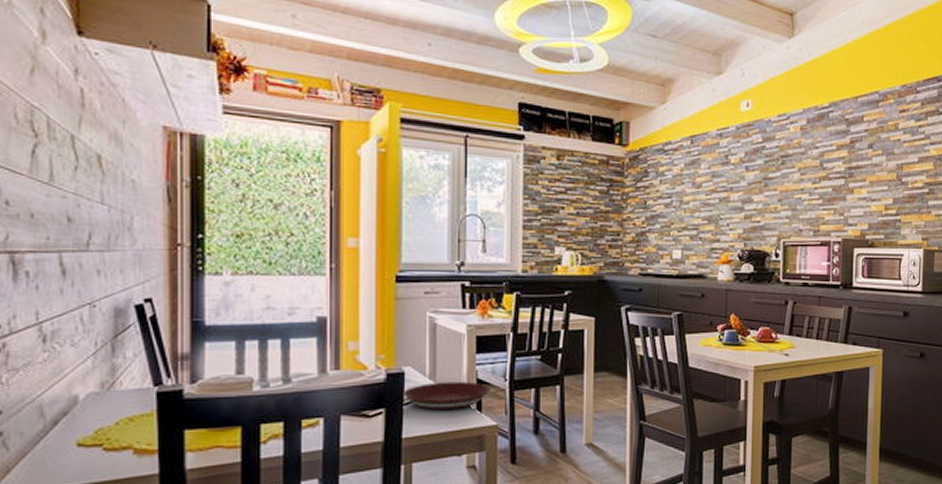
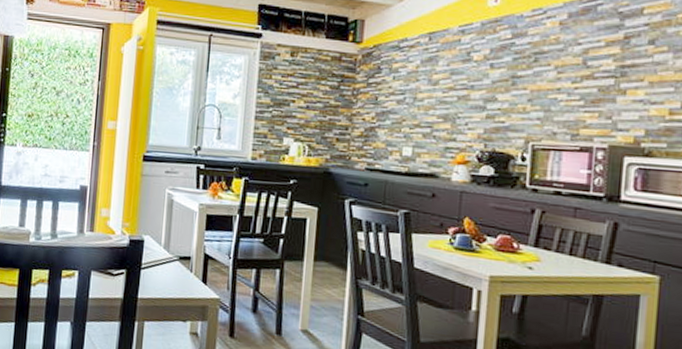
plate: present [403,381,491,411] -> none [141,252,216,279]

